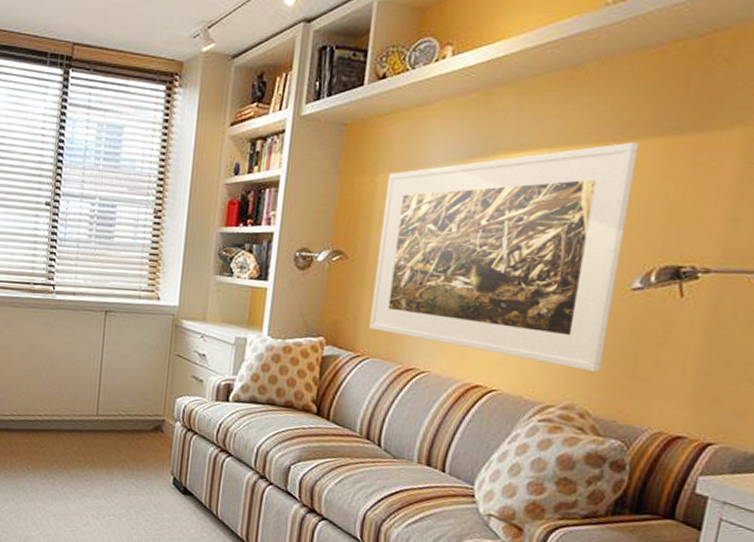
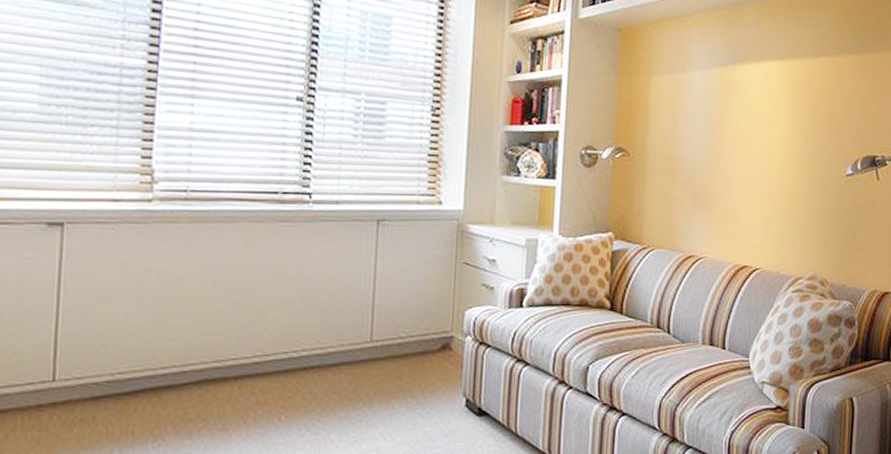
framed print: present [369,142,638,372] -> none [653,57,840,245]

